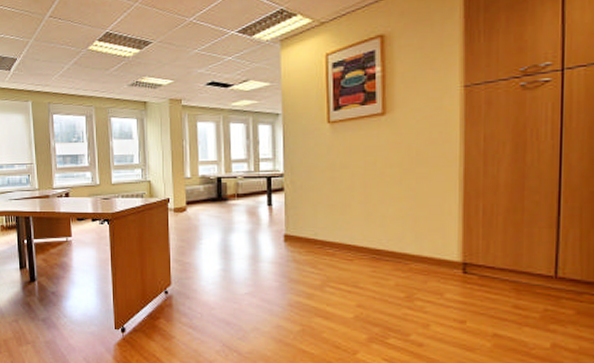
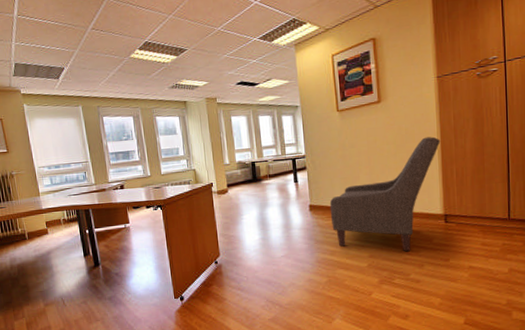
chair: none [310,161,464,306] -> present [329,136,441,252]

